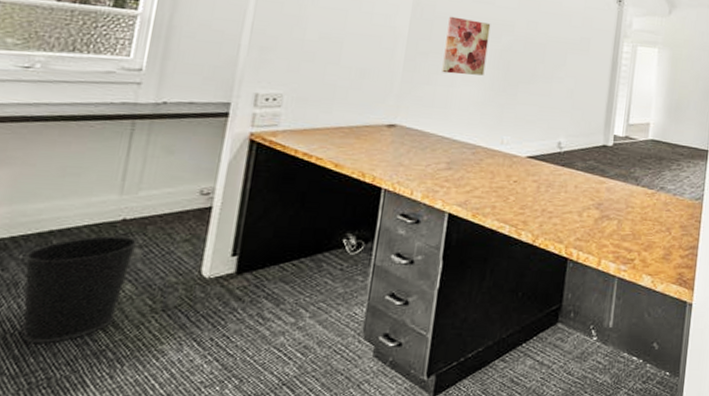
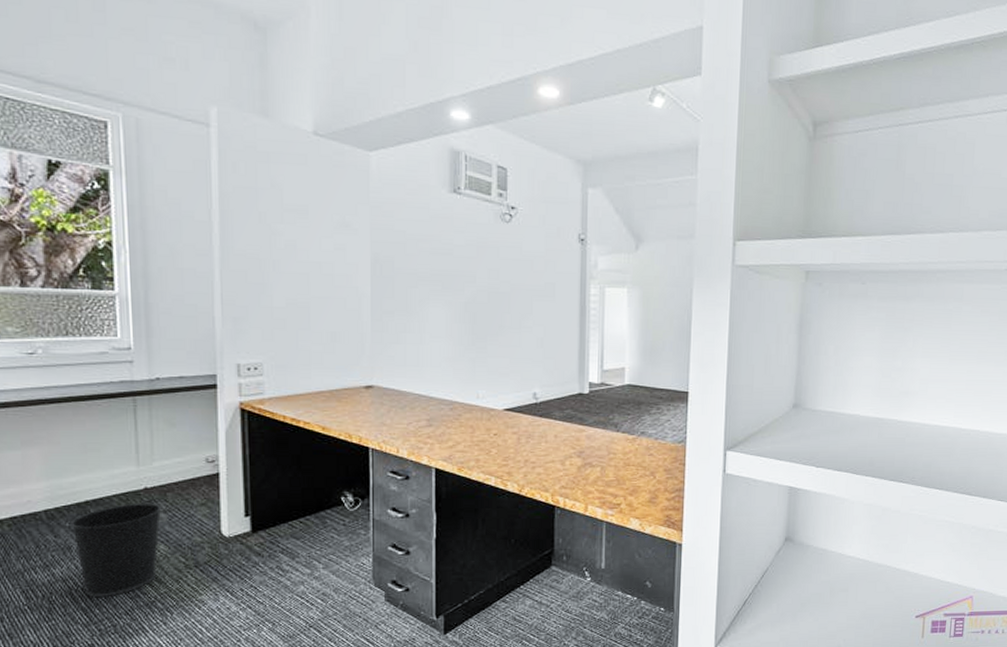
wall art: present [442,16,491,76] -> none [409,271,452,331]

